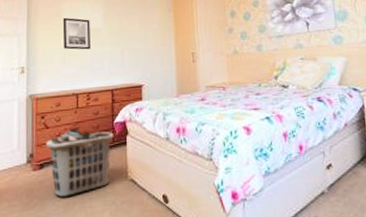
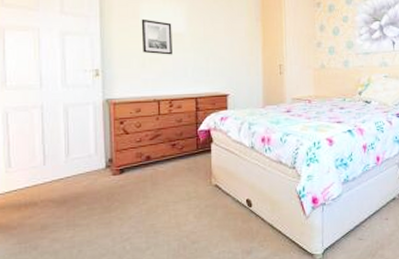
clothes hamper: present [45,128,114,197] -> none [125,135,198,201]

